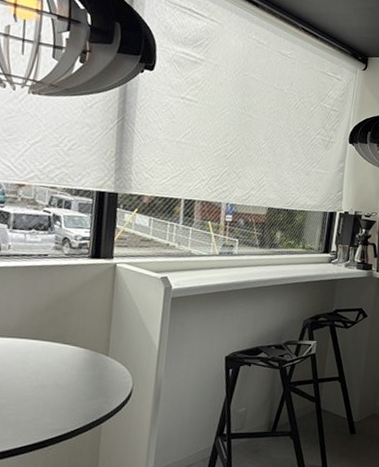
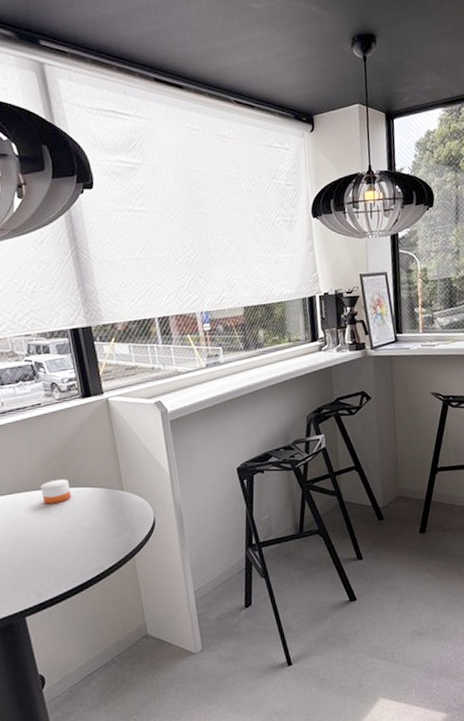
candle: none [23,331,55,356] -> present [40,479,72,504]

